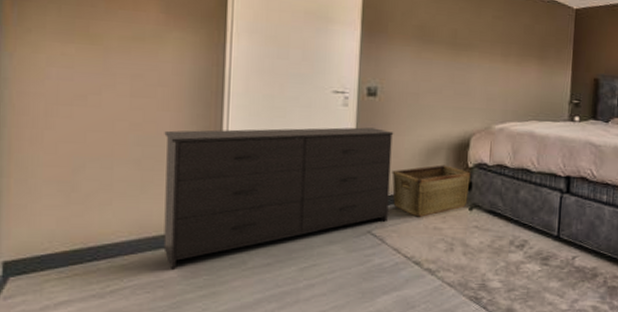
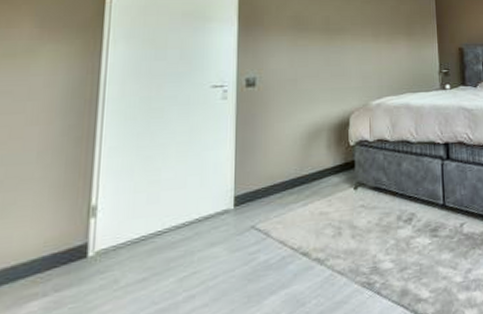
dresser: present [163,127,394,269] -> none [23,117,274,302]
hamper: present [392,165,472,217] -> none [274,146,354,204]

